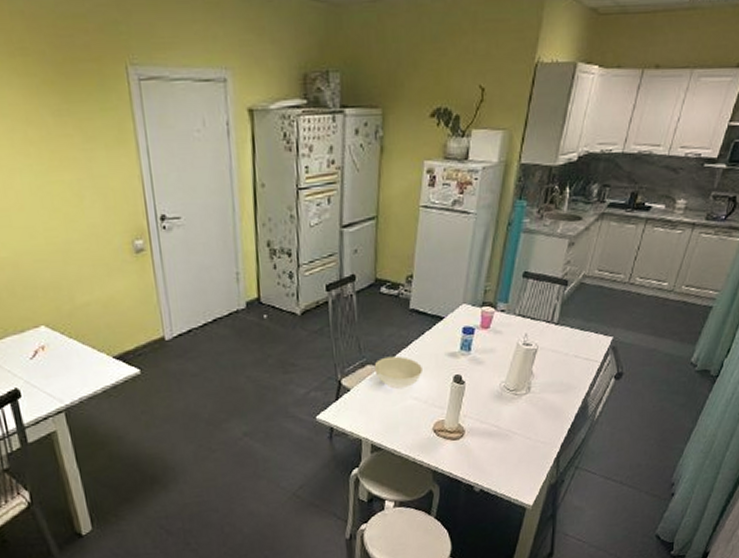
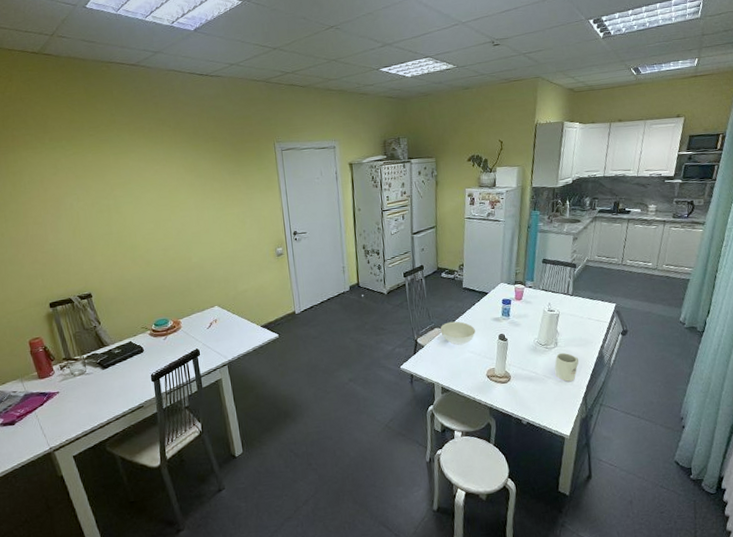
mug: none [522,400,556,439] -> present [554,352,579,382]

